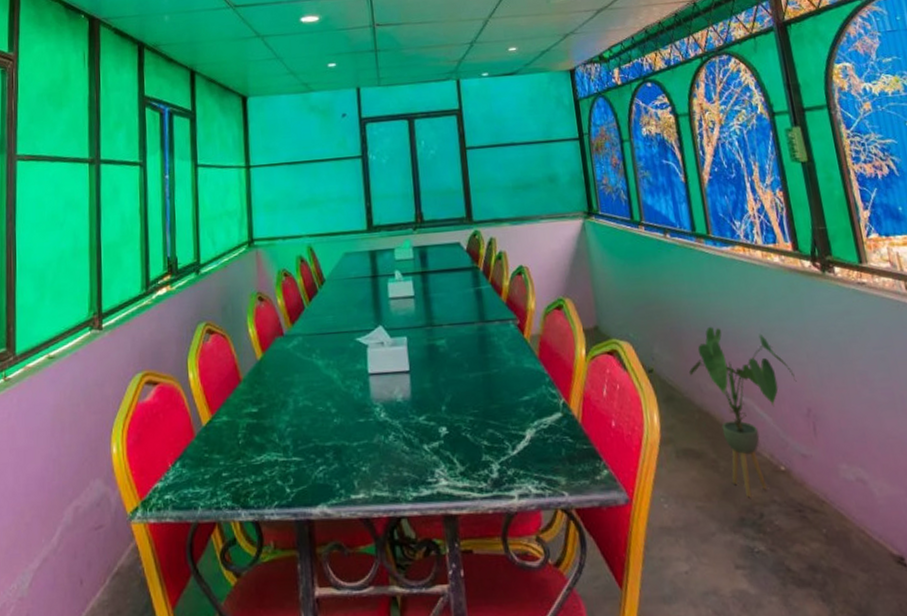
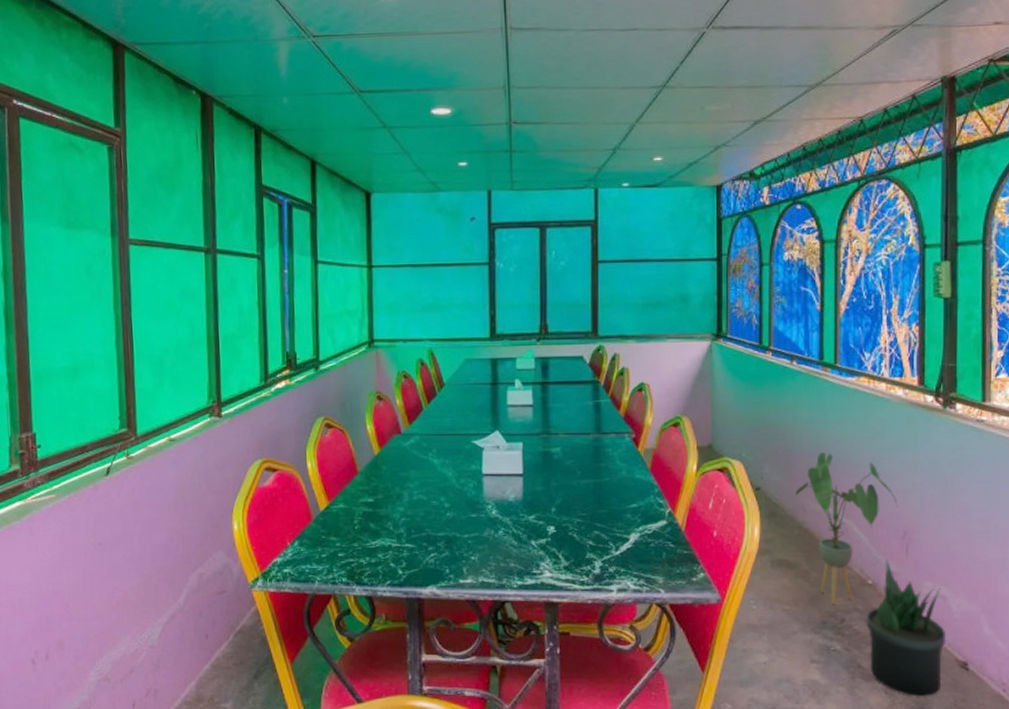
planter: none [785,441,881,603] -> present [866,559,946,697]

